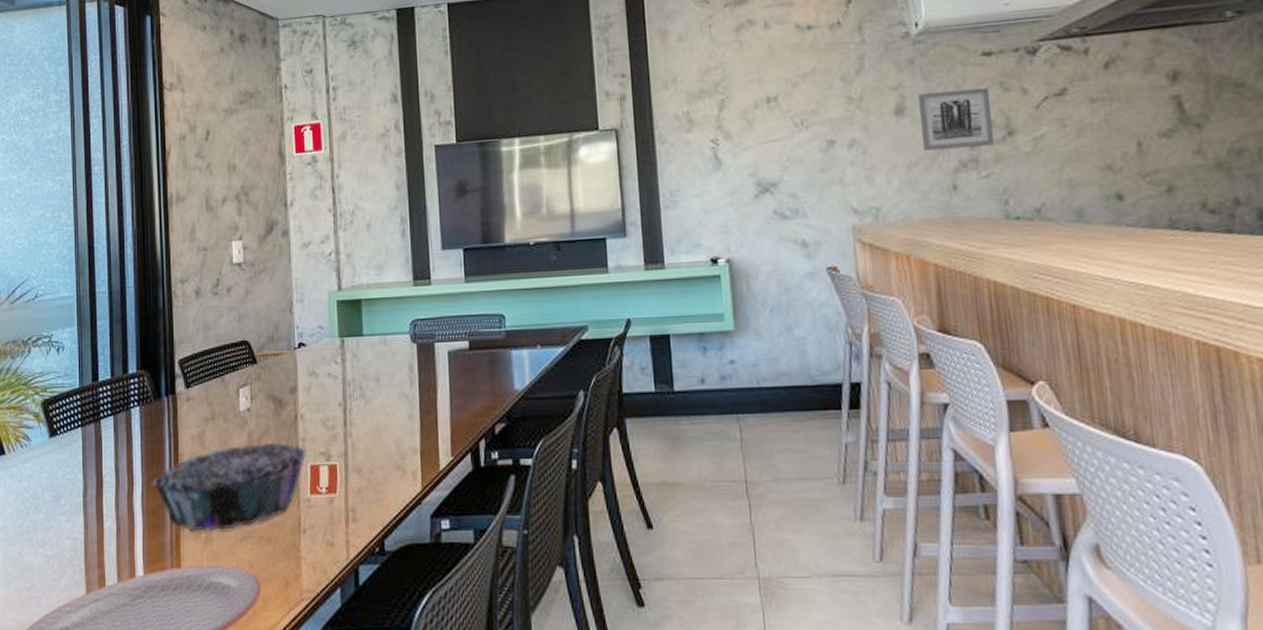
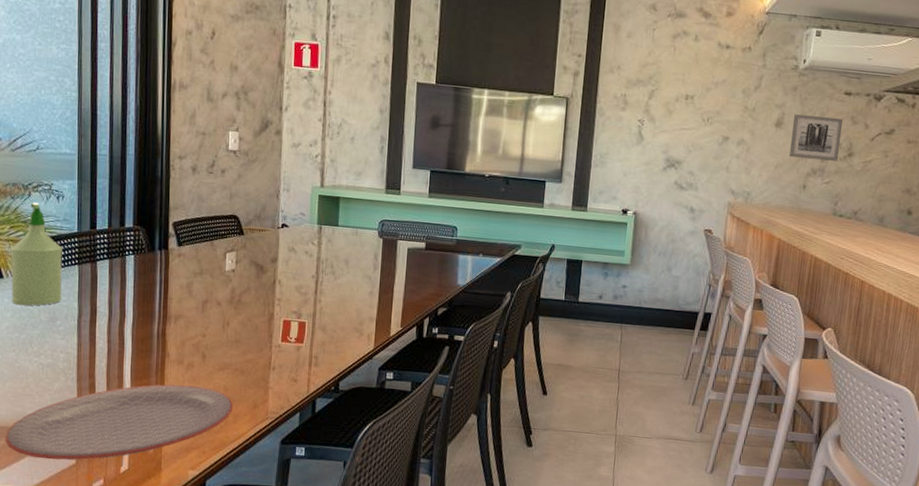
spray bottle: none [12,359,66,485] -> present [10,202,62,306]
decorative bowl: present [153,442,307,532] -> none [143,297,282,361]

